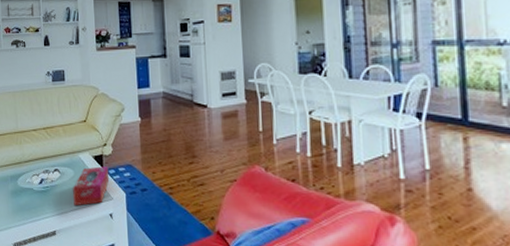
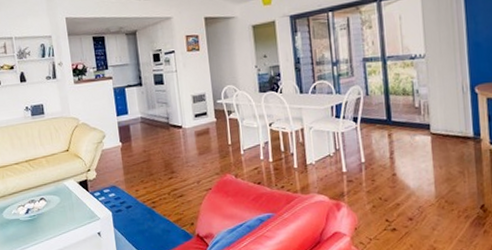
tissue box: present [73,166,110,206] -> none [60,190,96,230]

